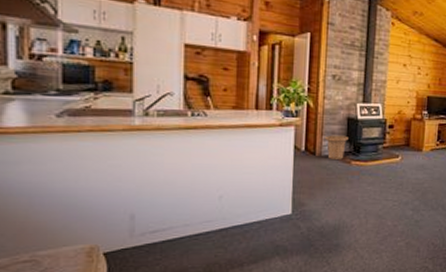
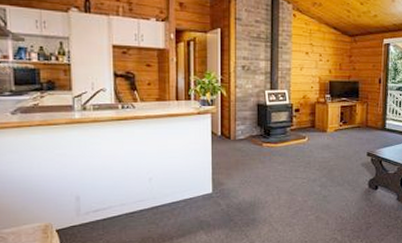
basket: present [324,135,348,161] -> none [237,120,259,143]

